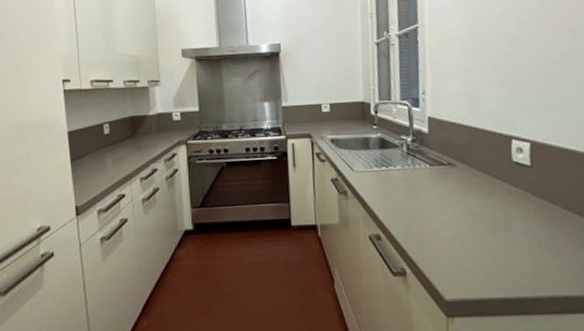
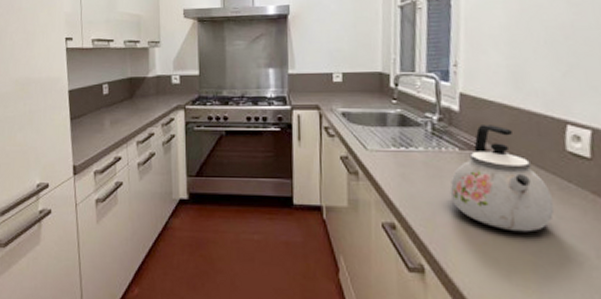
kettle: none [423,143,506,232] -> present [449,125,555,232]

